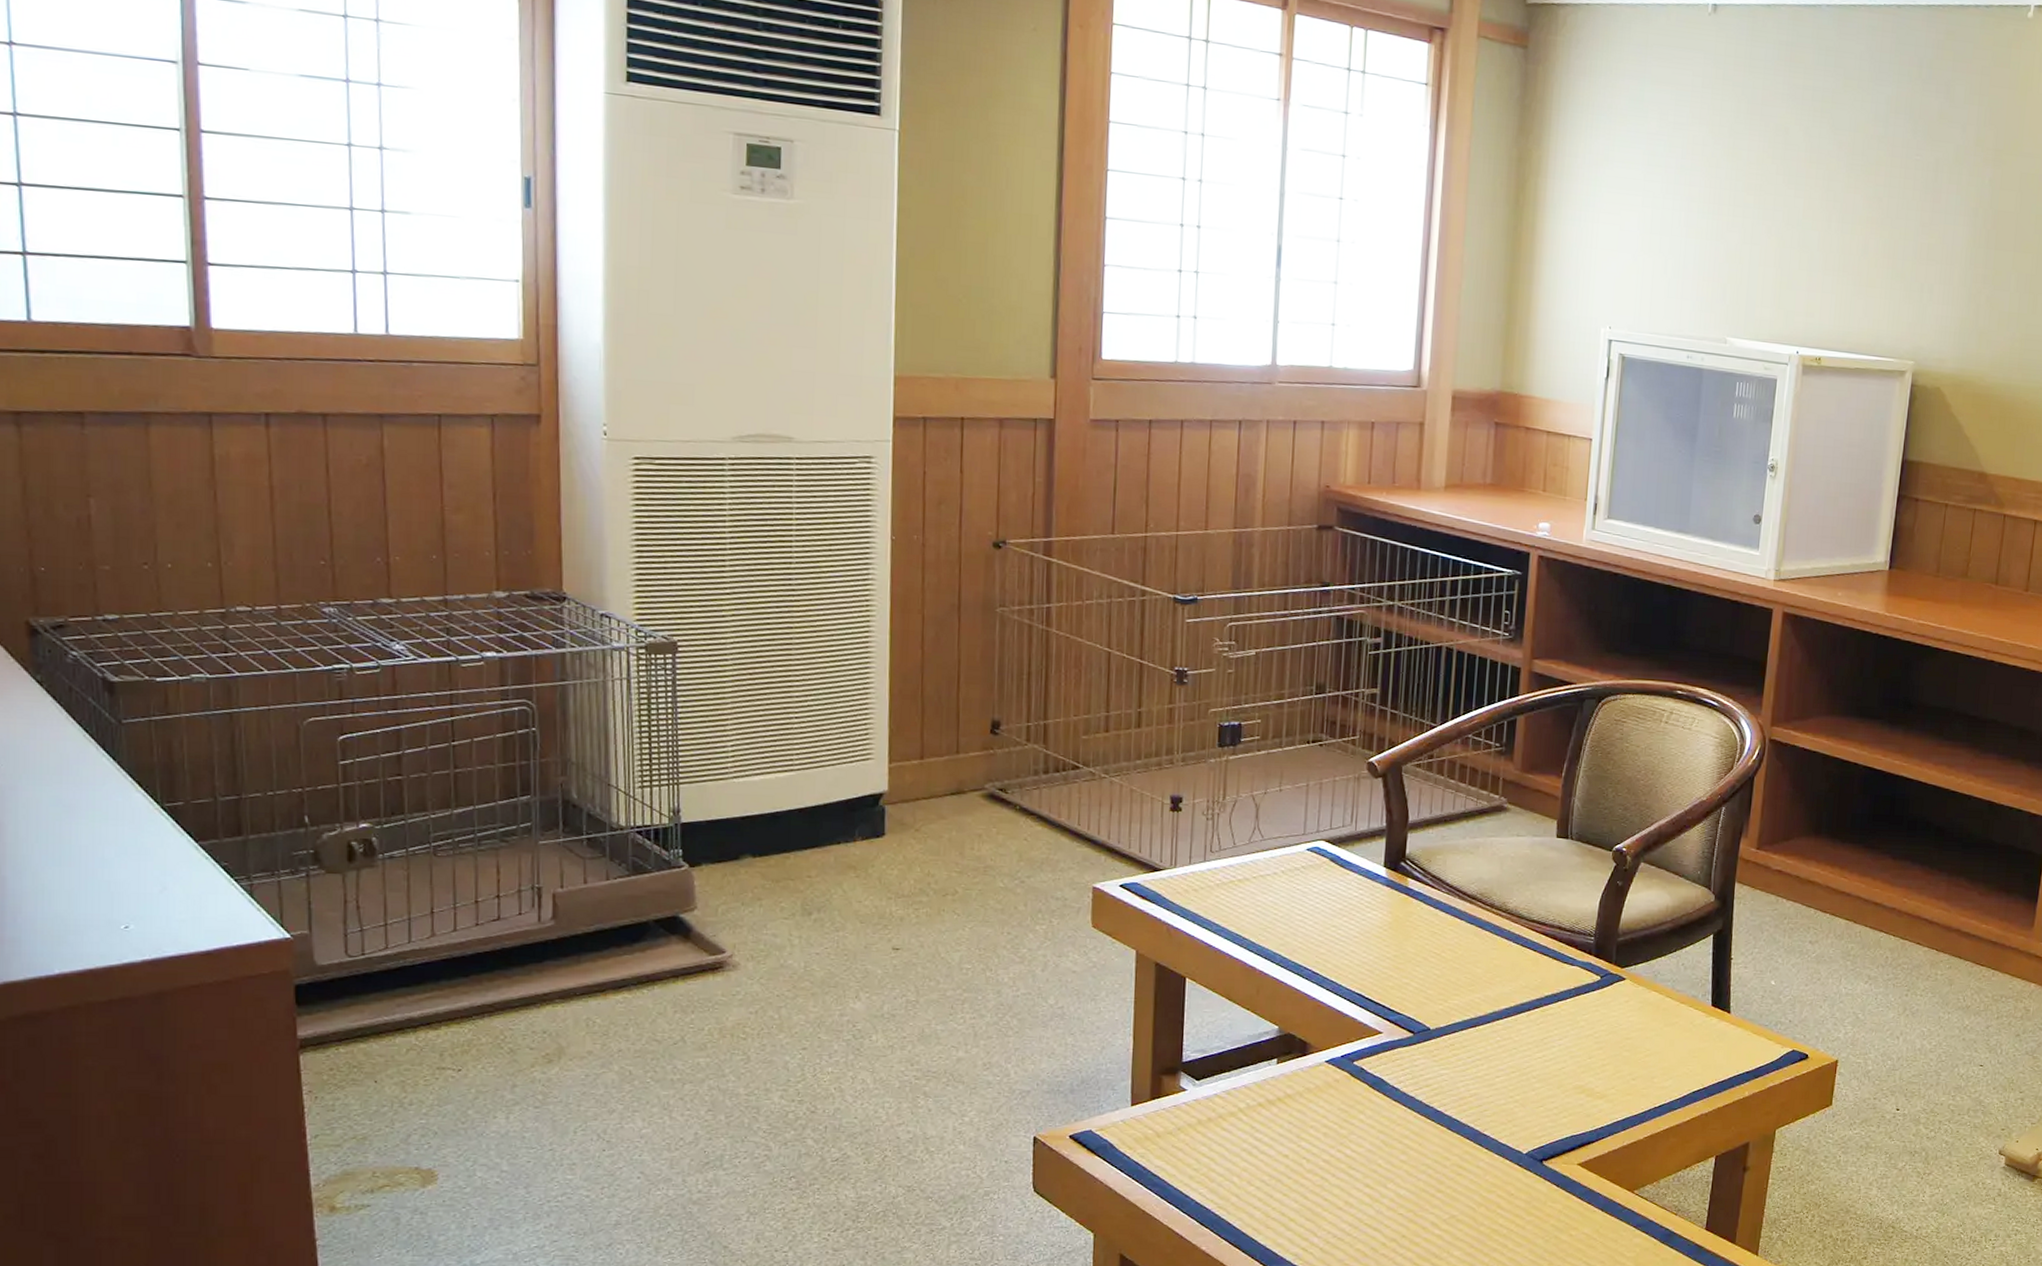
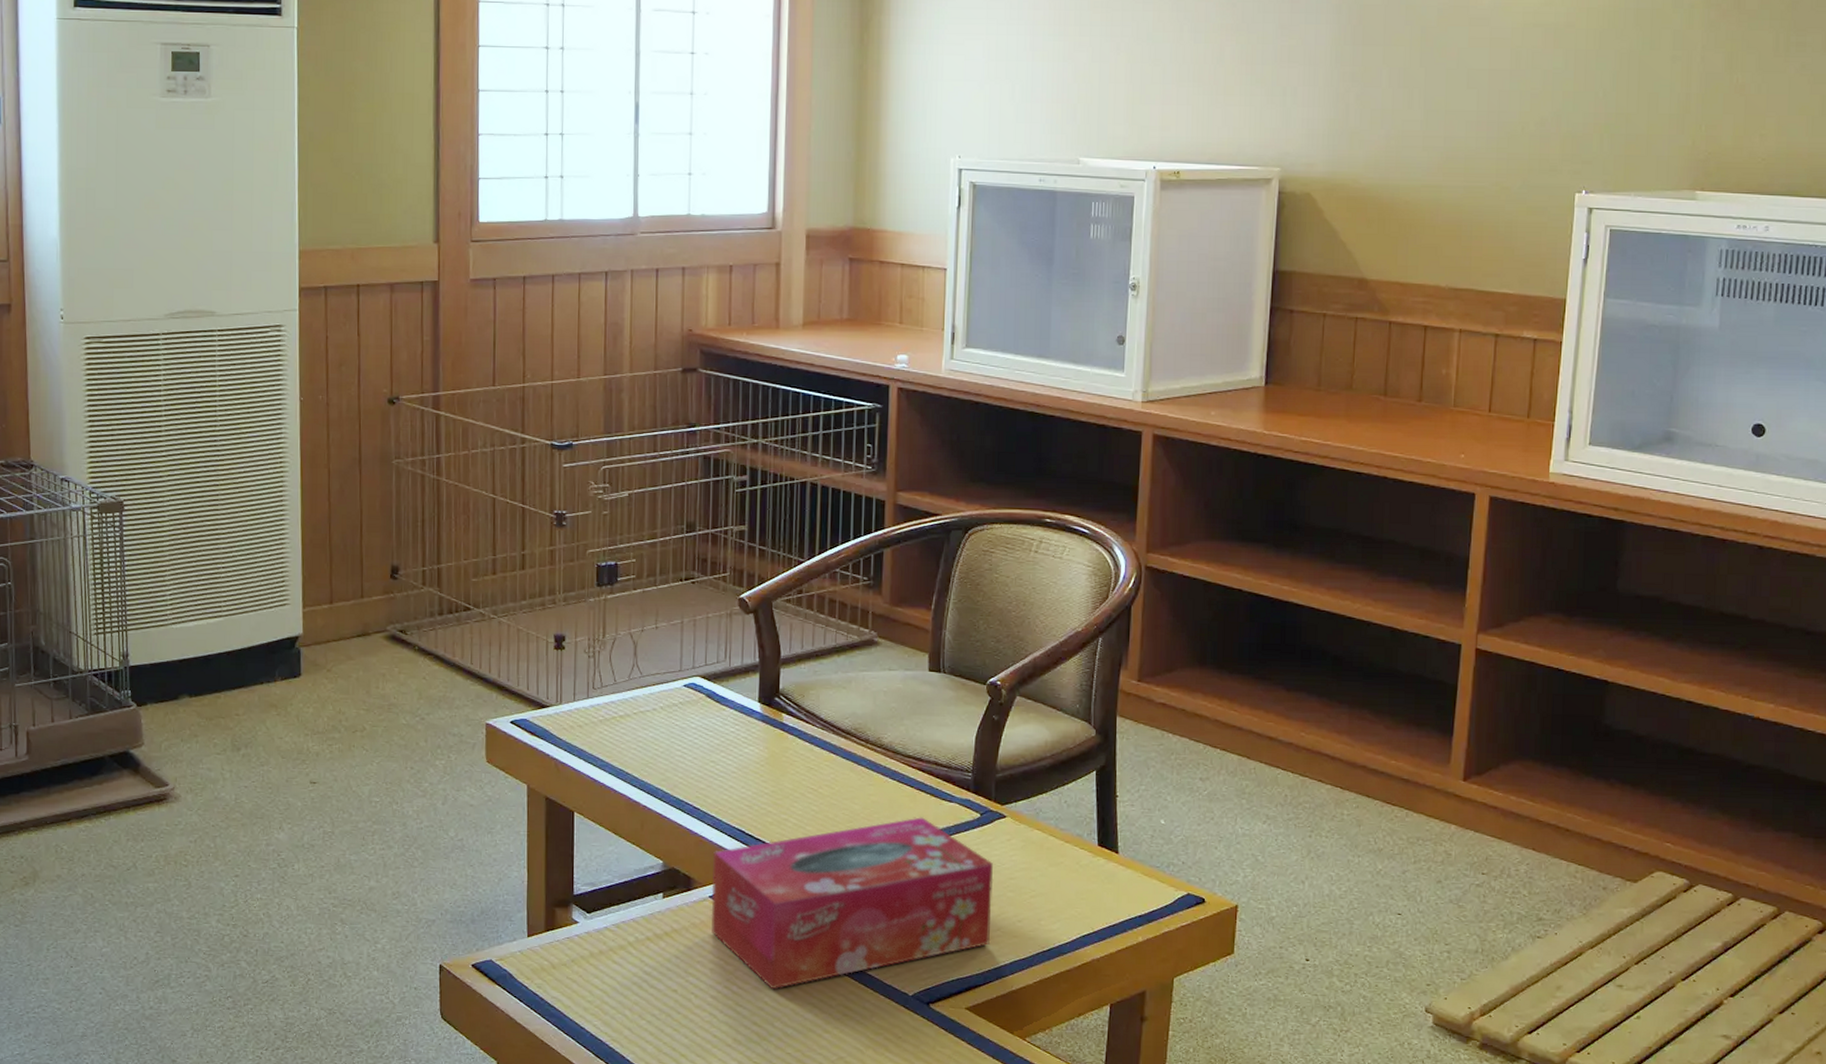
tissue box: none [1326,980,1611,1152] -> present [711,817,994,990]

